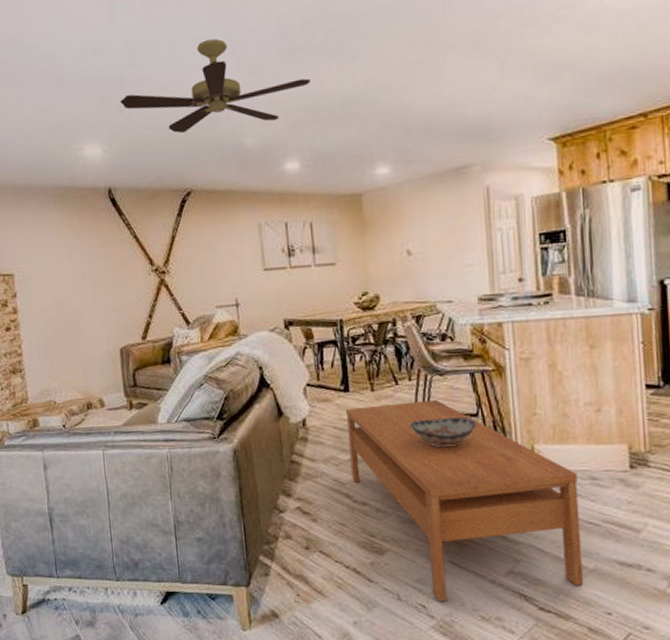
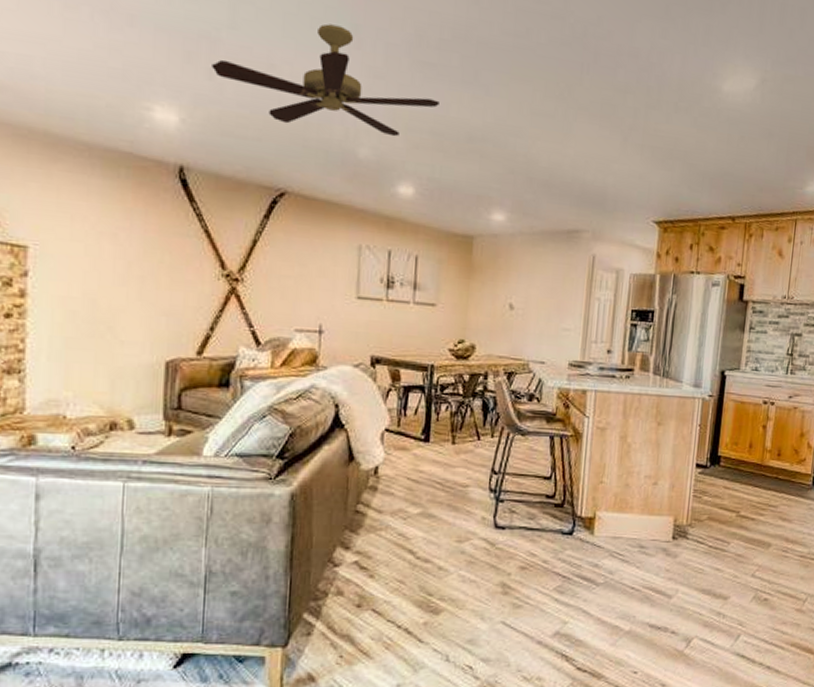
coffee table: present [345,400,584,603] -> none [418,459,629,663]
decorative bowl: present [409,417,478,448] -> none [485,478,549,508]

